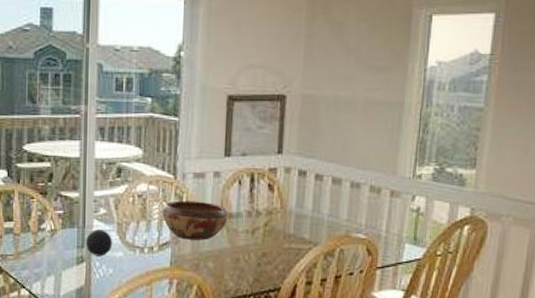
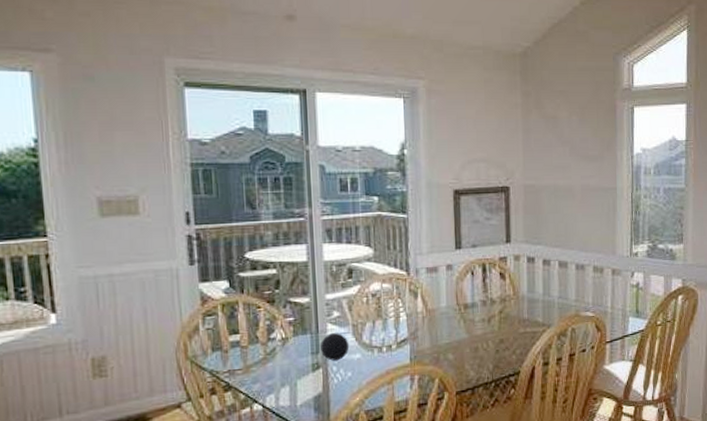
decorative bowl: present [162,200,229,240] -> none [397,295,464,335]

